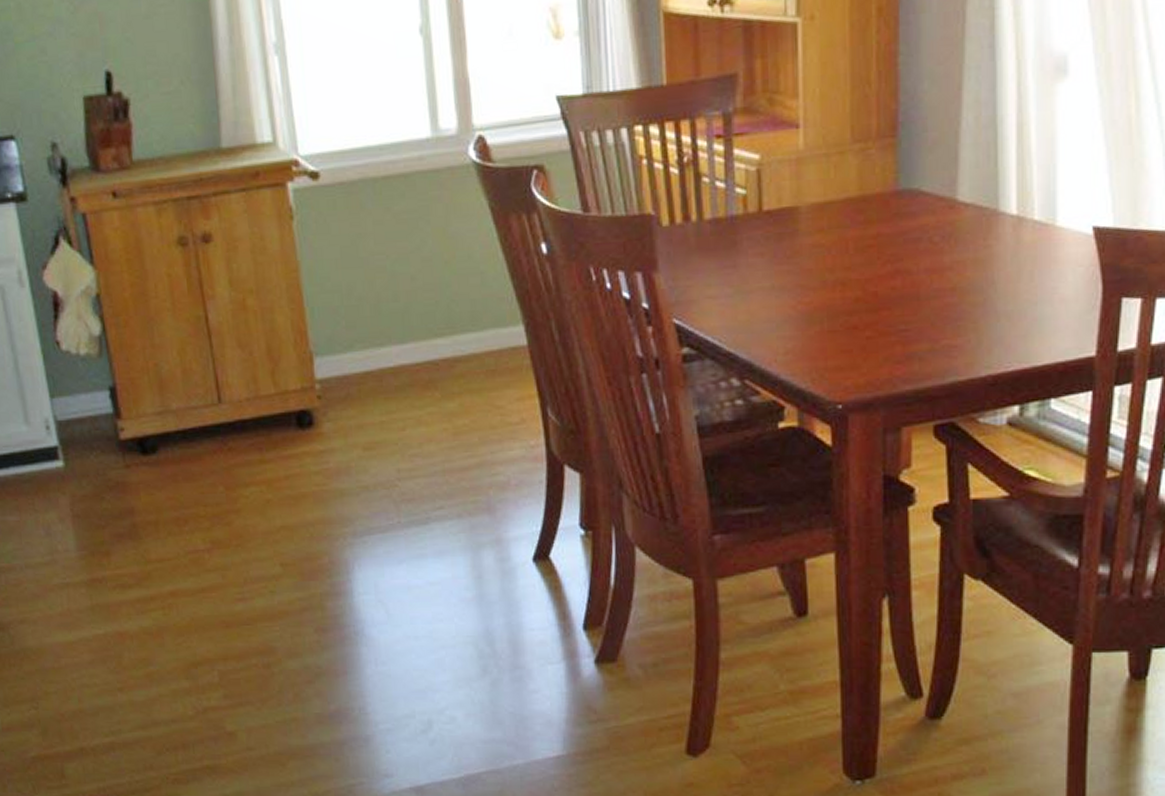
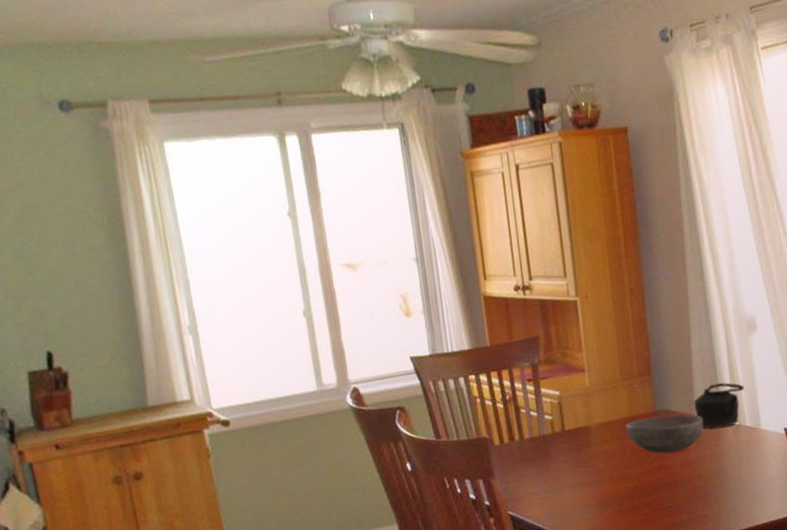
bowl: none [852,197,968,253] -> present [626,415,703,454]
teapot: none [957,153,1039,221] -> present [694,382,745,428]

